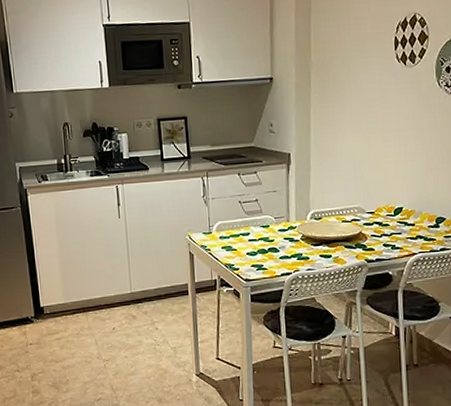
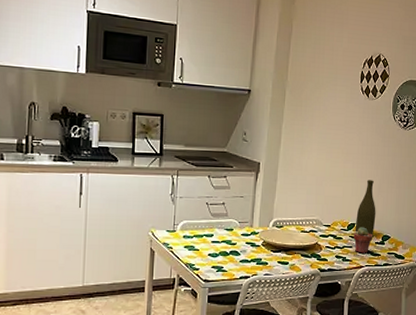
bottle: none [402,157,427,219] -> present [355,180,376,235]
potted succulent: none [402,210,425,240] -> present [353,227,373,254]

